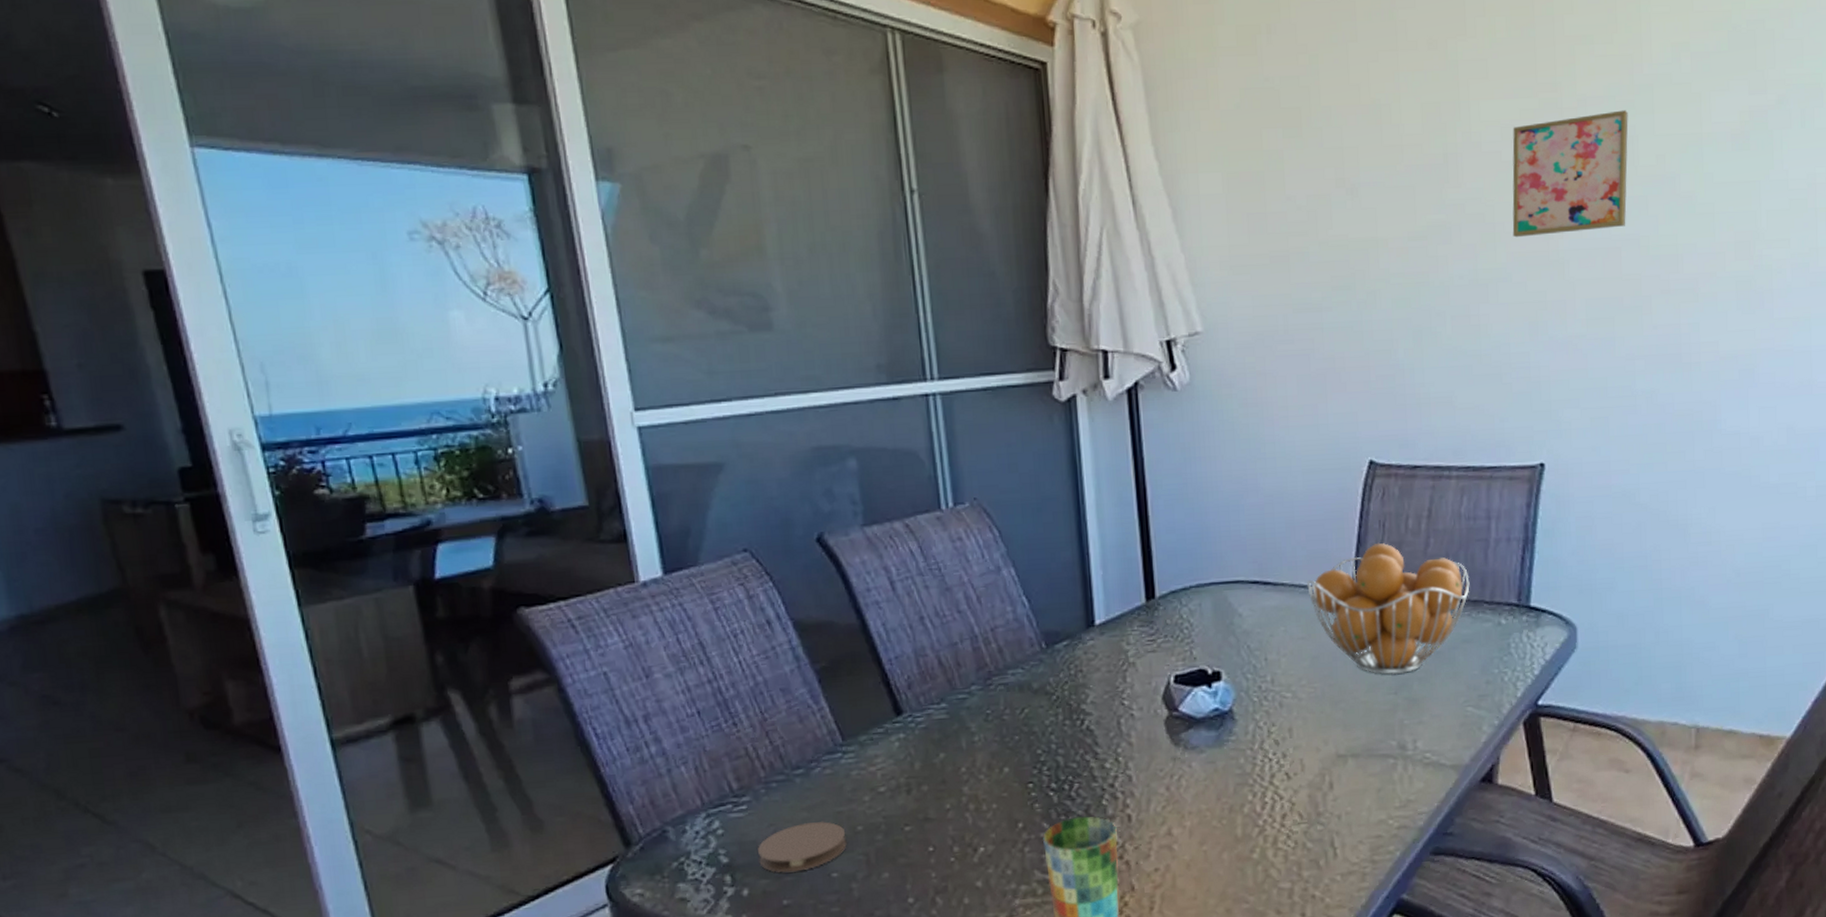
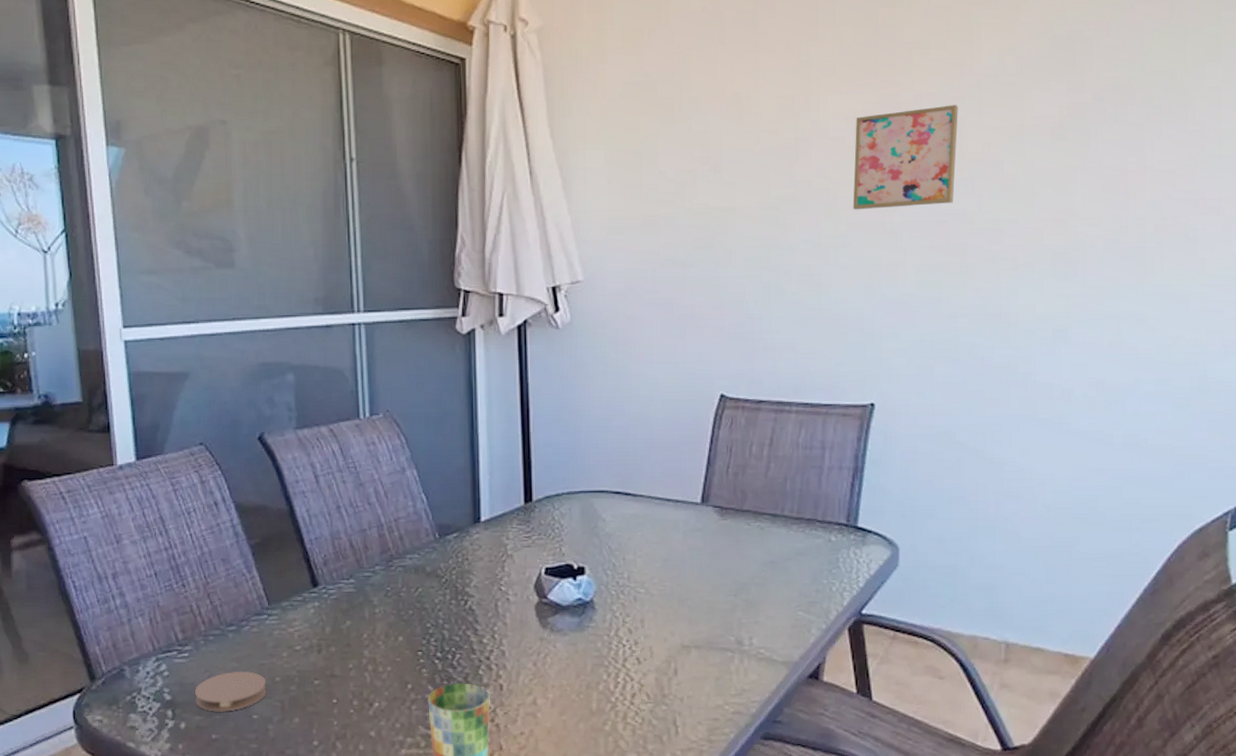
fruit basket: present [1306,542,1470,675] -> none [661,464,805,579]

